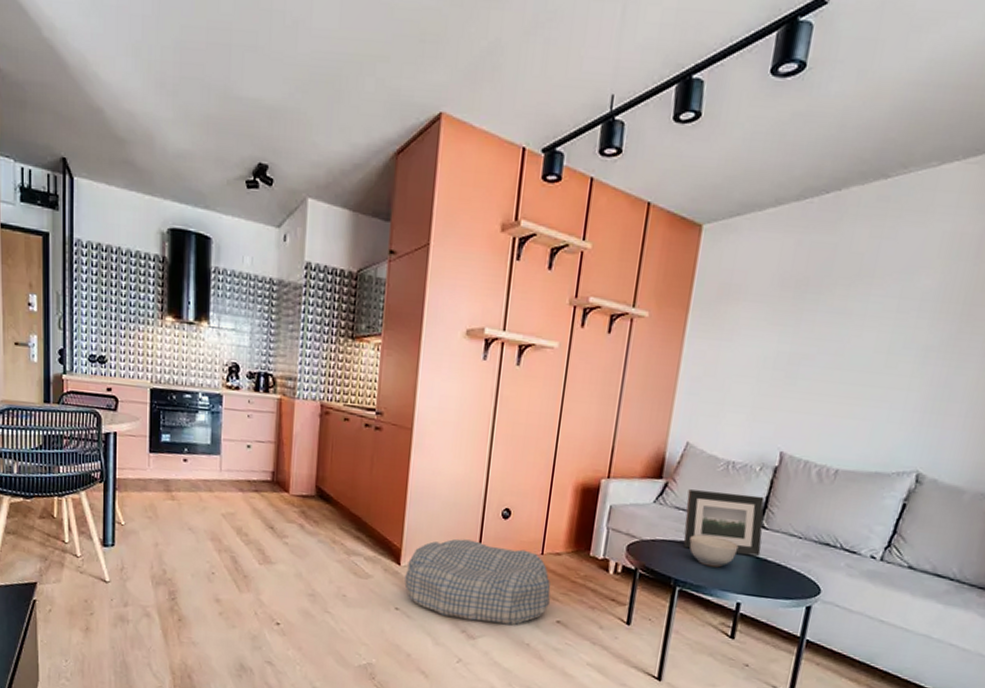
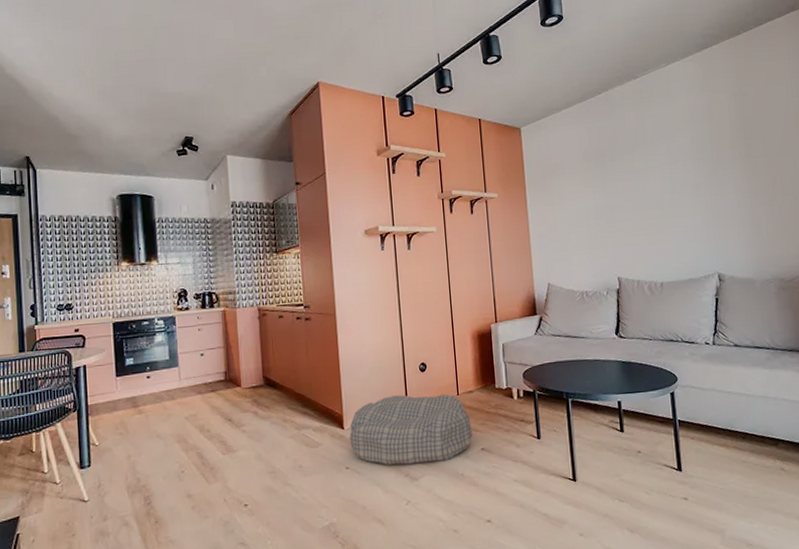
picture frame: present [683,489,765,557] -> none [558,313,625,366]
bowl: present [689,534,739,568] -> none [569,352,608,377]

